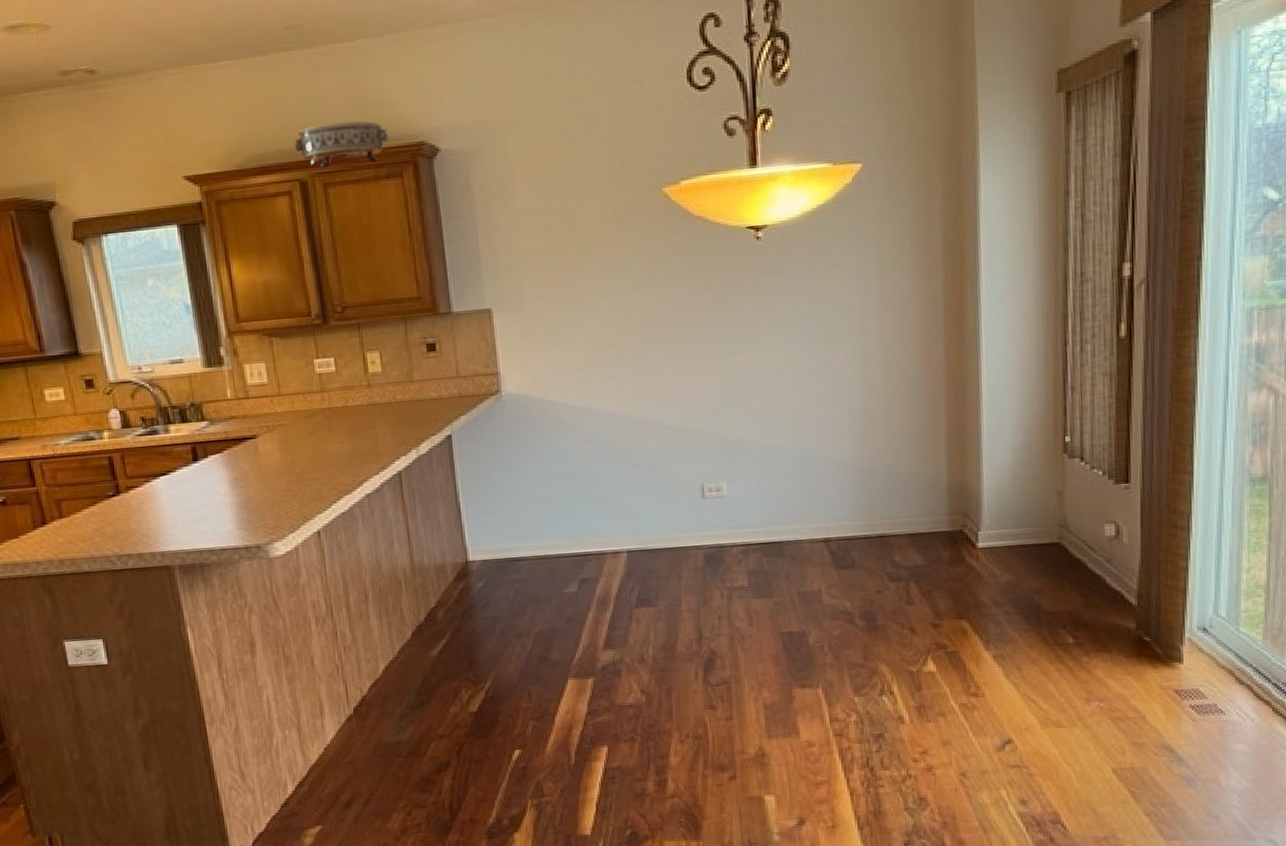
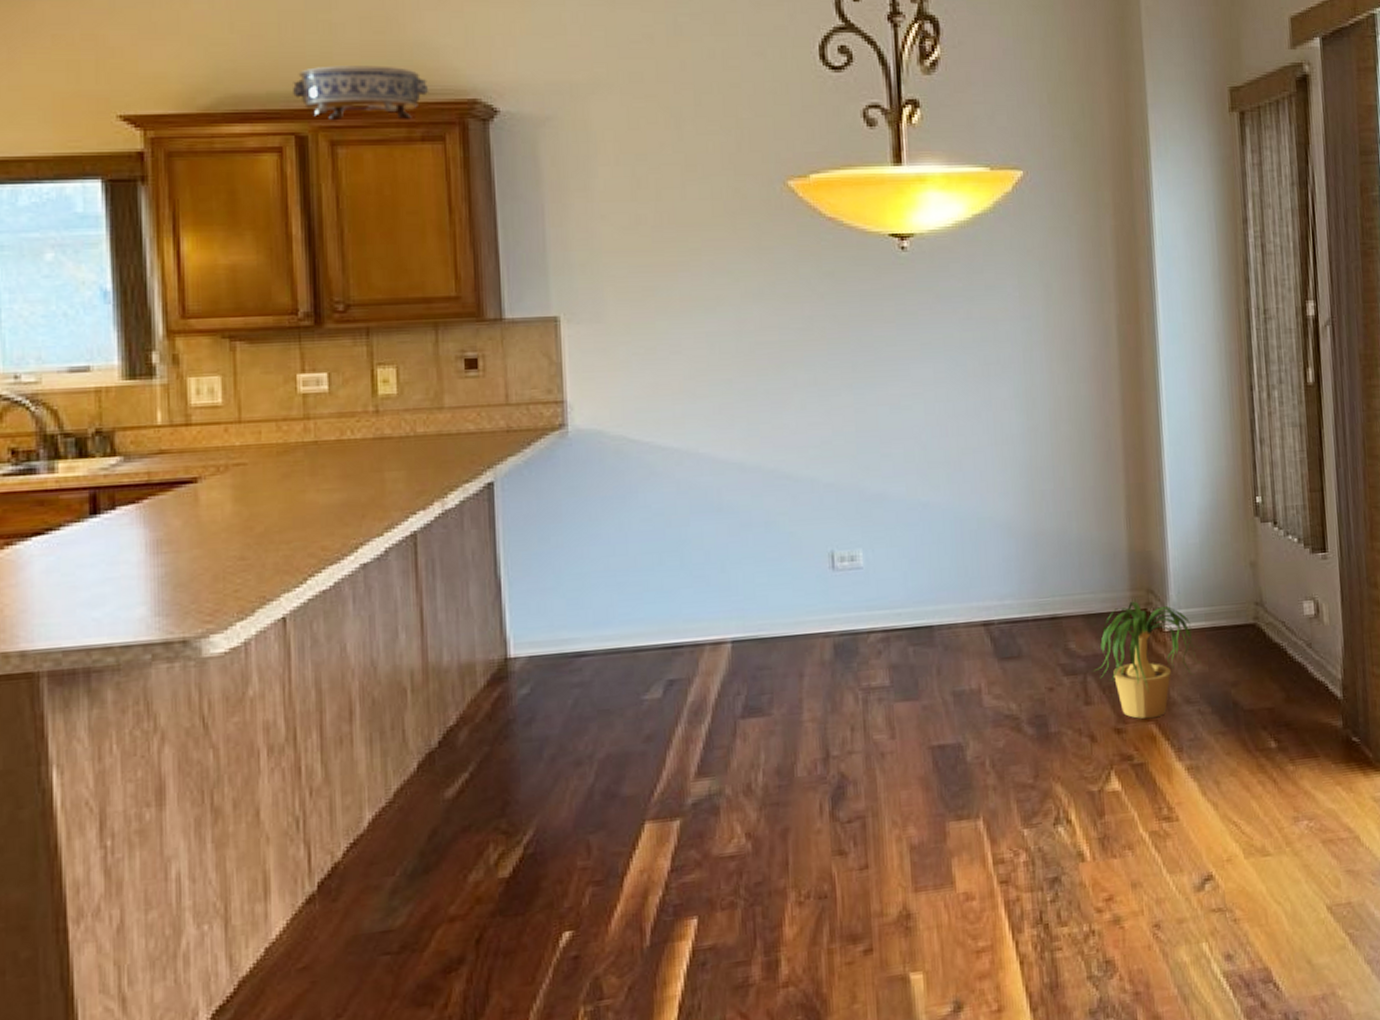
potted plant: none [913,523,1013,617] -> present [1091,601,1205,719]

